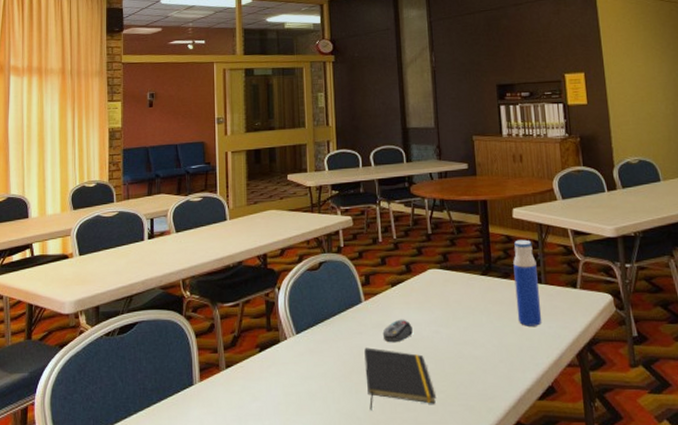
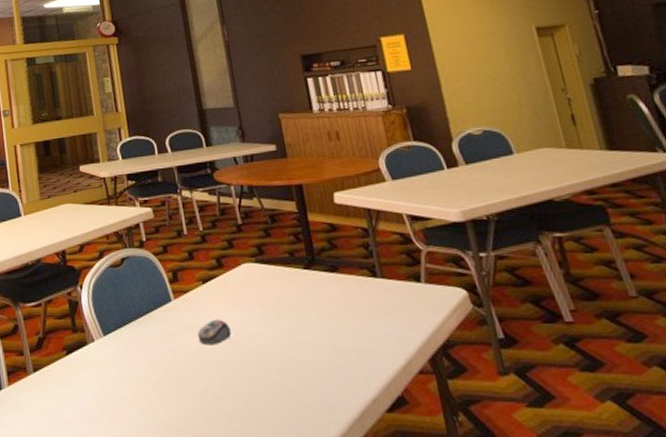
notepad: present [364,347,437,410] -> none [179,350,266,420]
water bottle: present [513,239,542,326] -> none [339,227,383,327]

